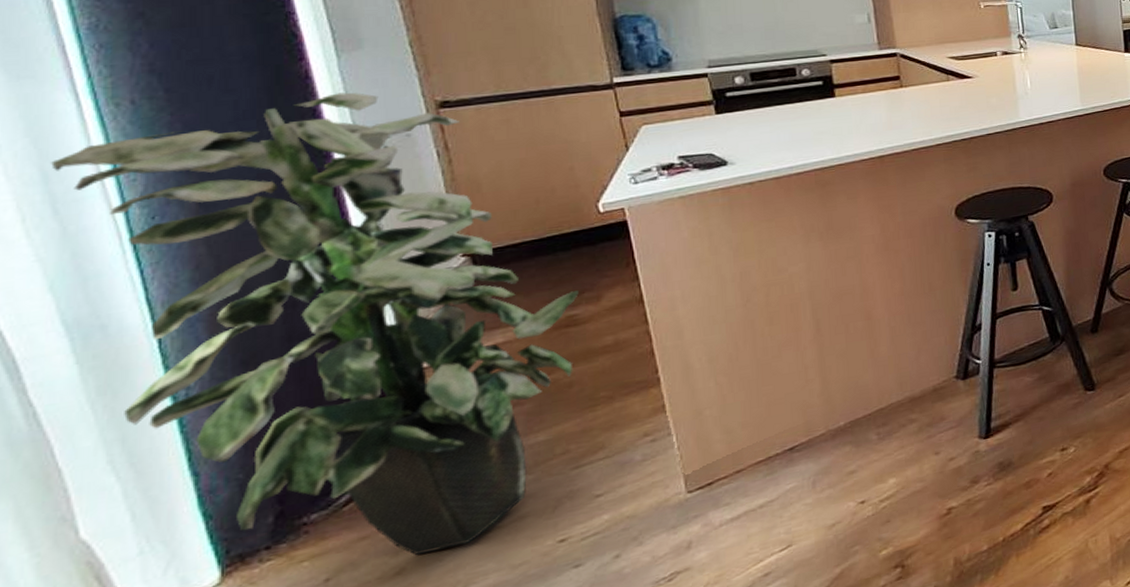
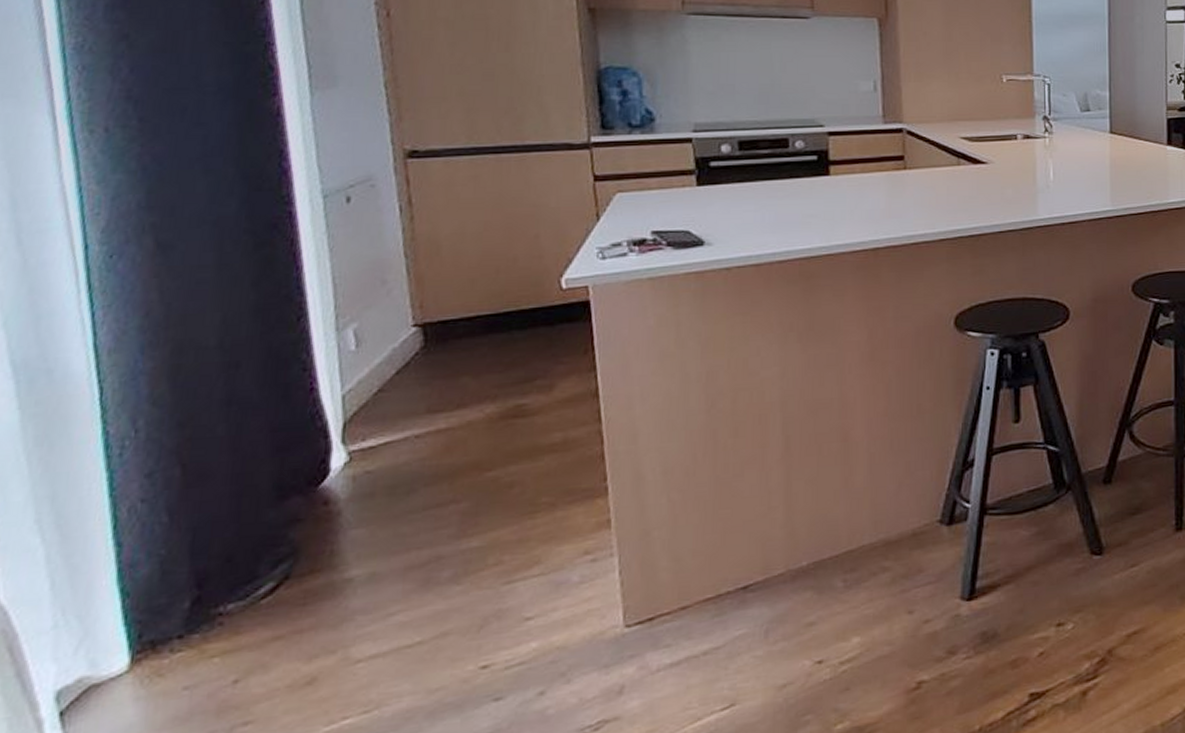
indoor plant: present [51,92,579,556] -> none [21,134,531,666]

